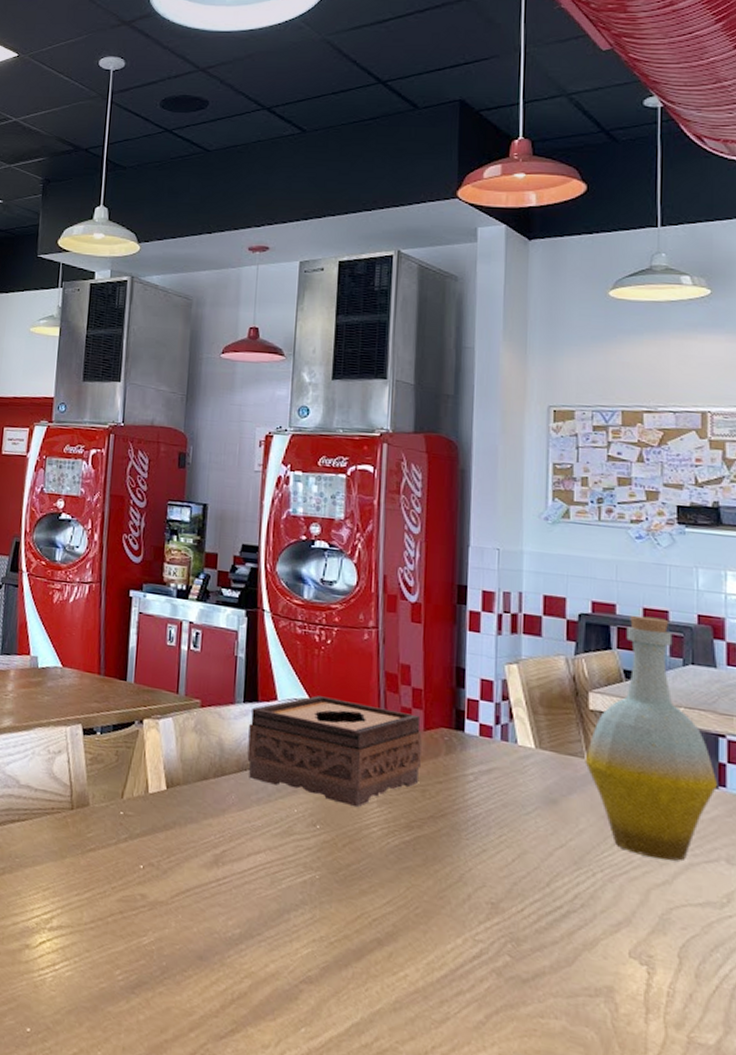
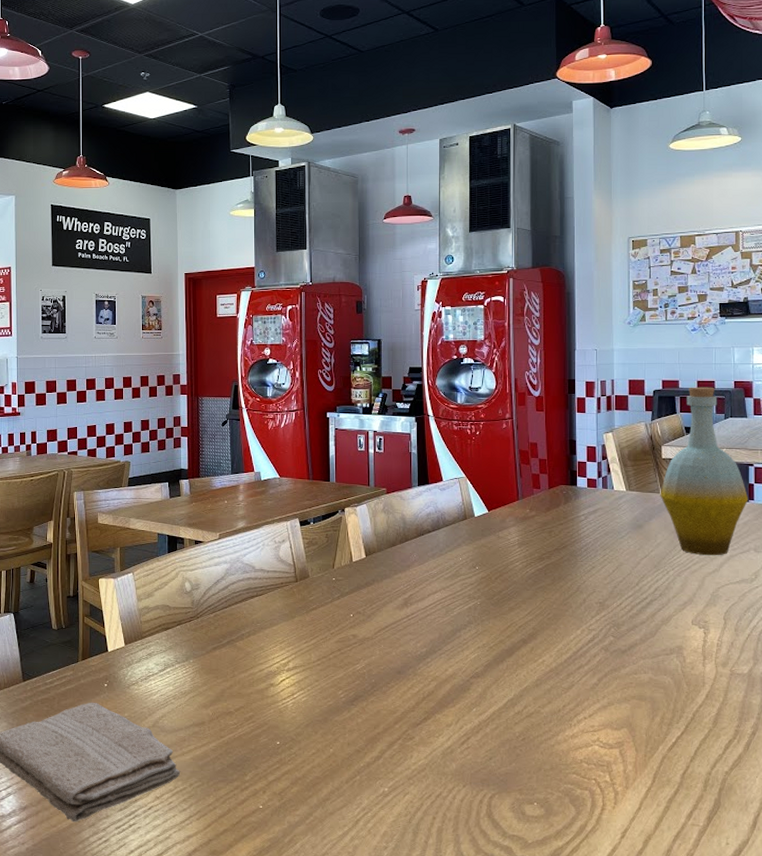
tissue box: present [247,695,422,808] -> none [423,474,547,550]

